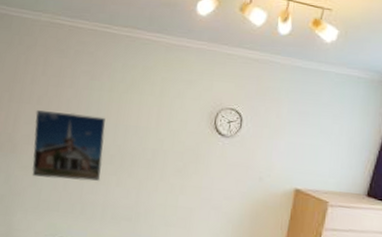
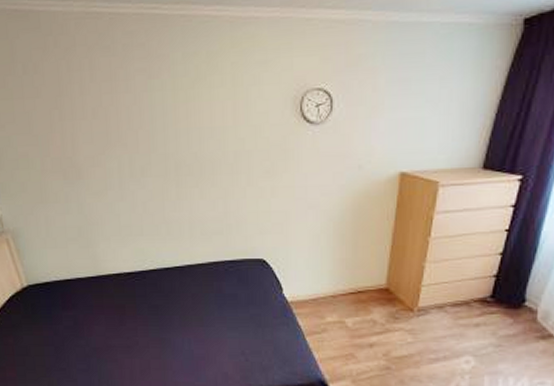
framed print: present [31,110,106,182] -> none [94,122,182,202]

